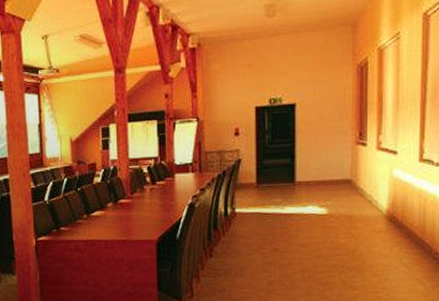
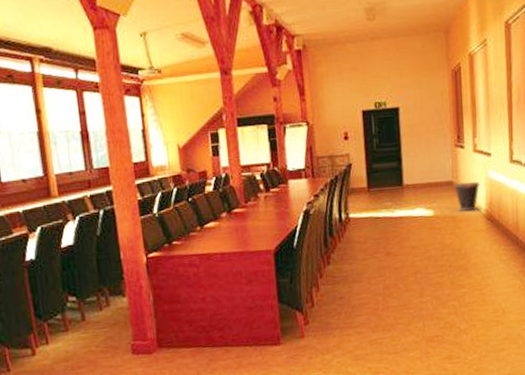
waste bin: none [351,180,383,211] -> present [453,181,480,212]

